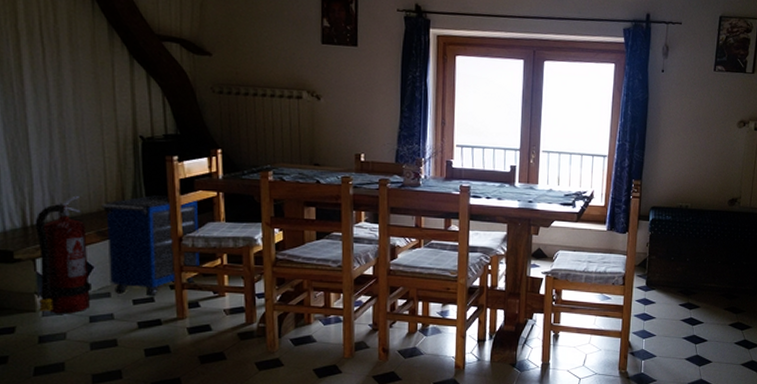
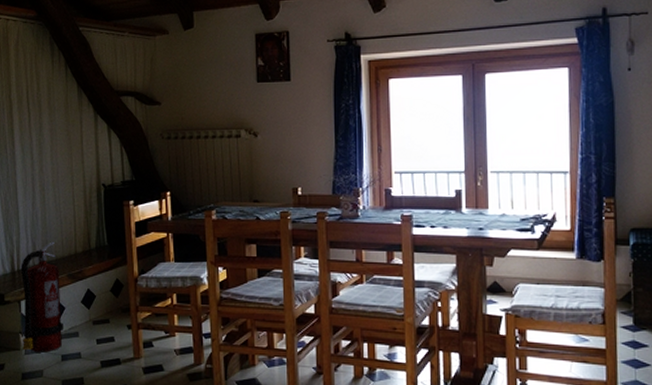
cabinet: present [101,195,200,297] -> none [72,239,153,337]

